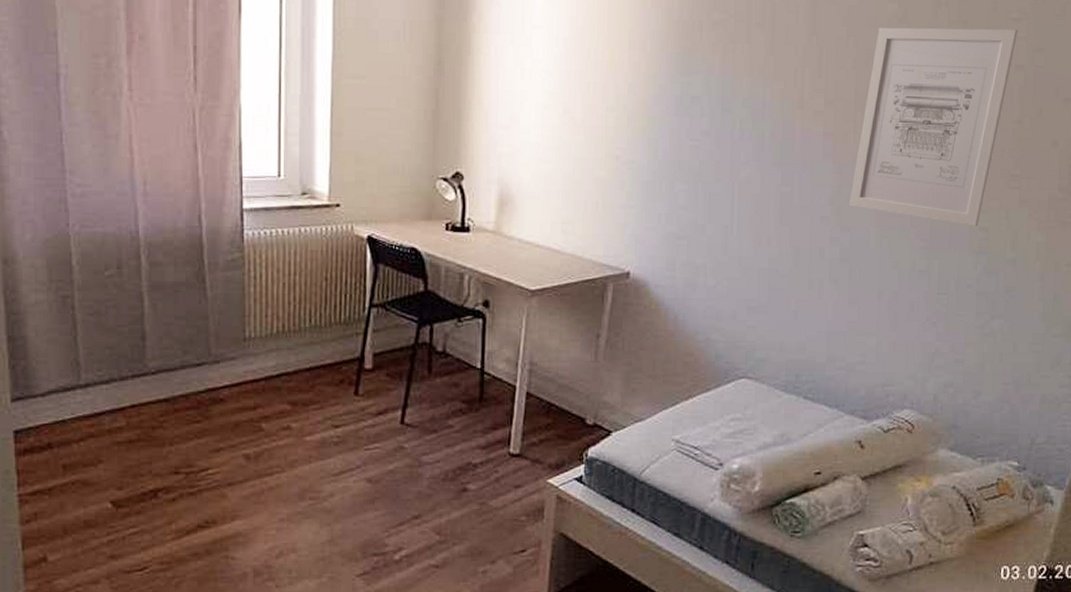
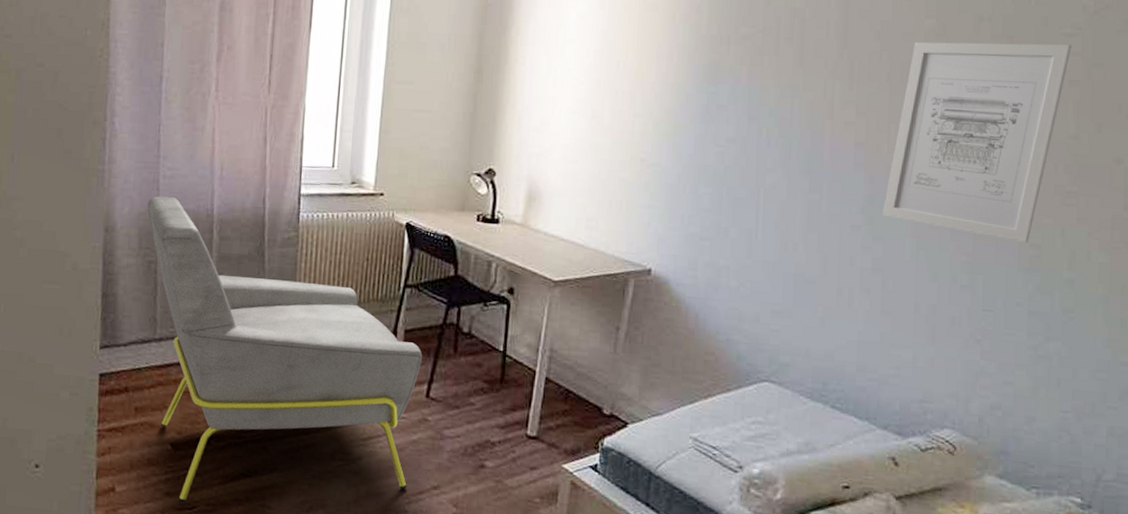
armchair: none [55,218,395,565] -> present [147,196,423,503]

